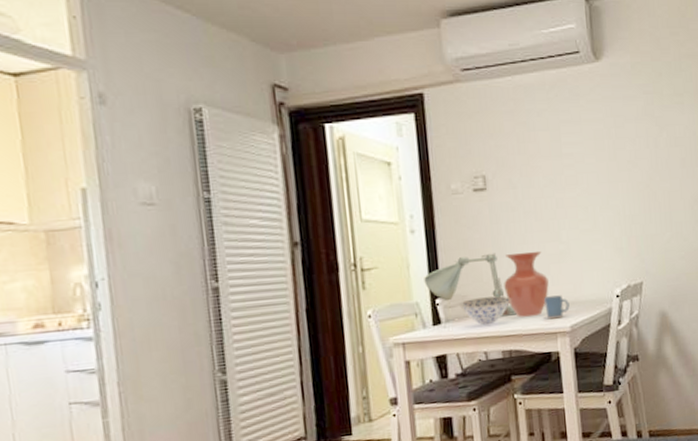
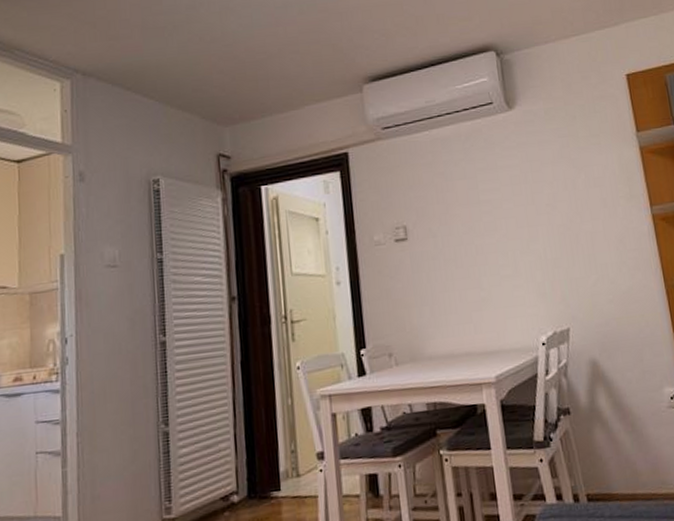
desk lamp: present [424,253,517,317] -> none [349,302,440,367]
bowl: present [459,296,511,326] -> none [383,345,434,377]
vase: present [504,252,549,318] -> none [426,299,472,368]
mug: present [544,295,570,320] -> none [467,344,494,370]

